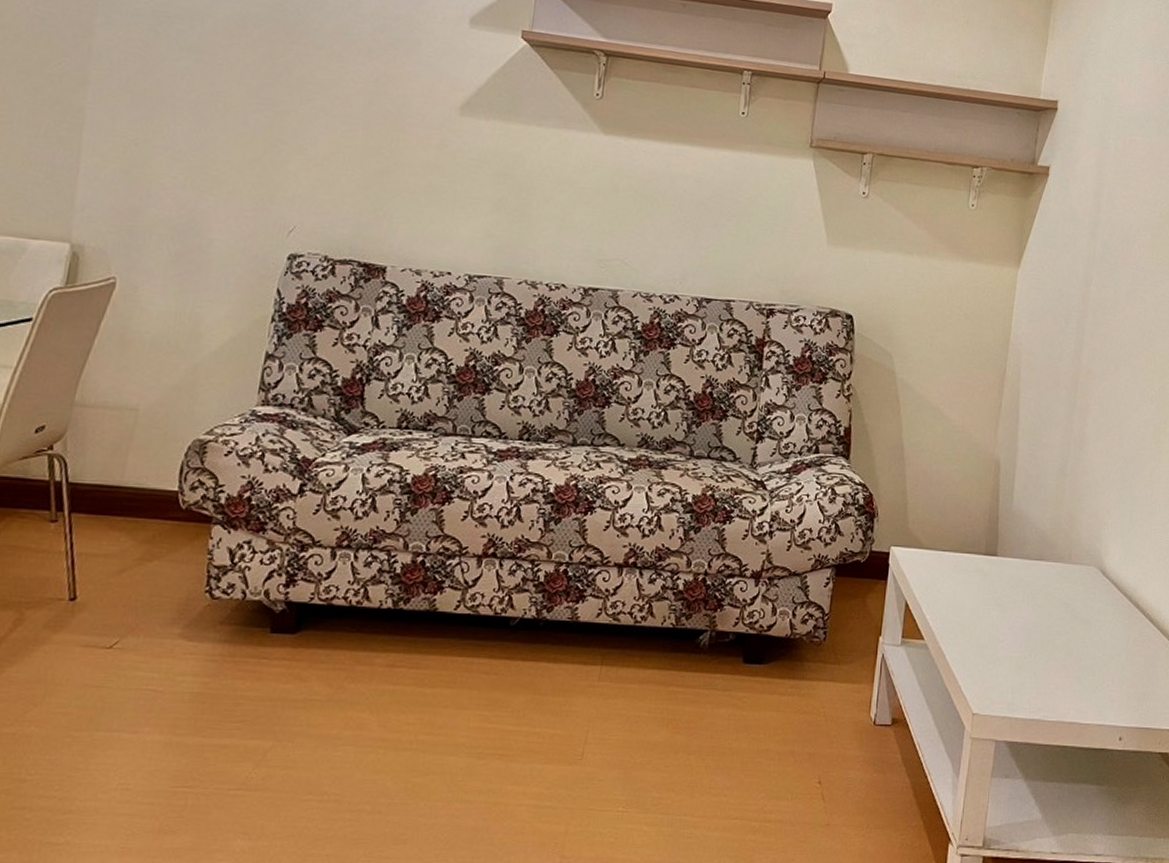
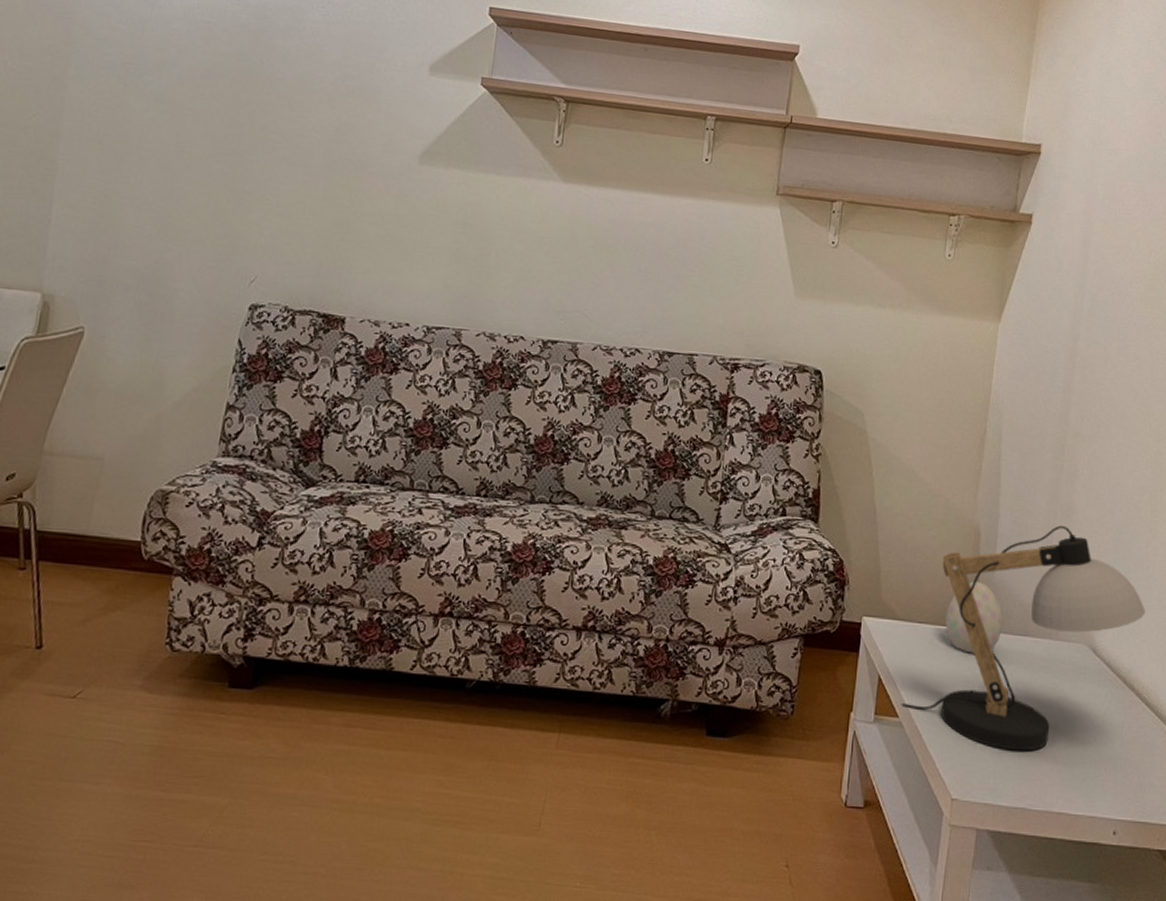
desk lamp: none [926,457,1150,667] -> present [901,525,1145,751]
decorative egg: none [967,511,1020,578] -> present [945,581,1003,654]

